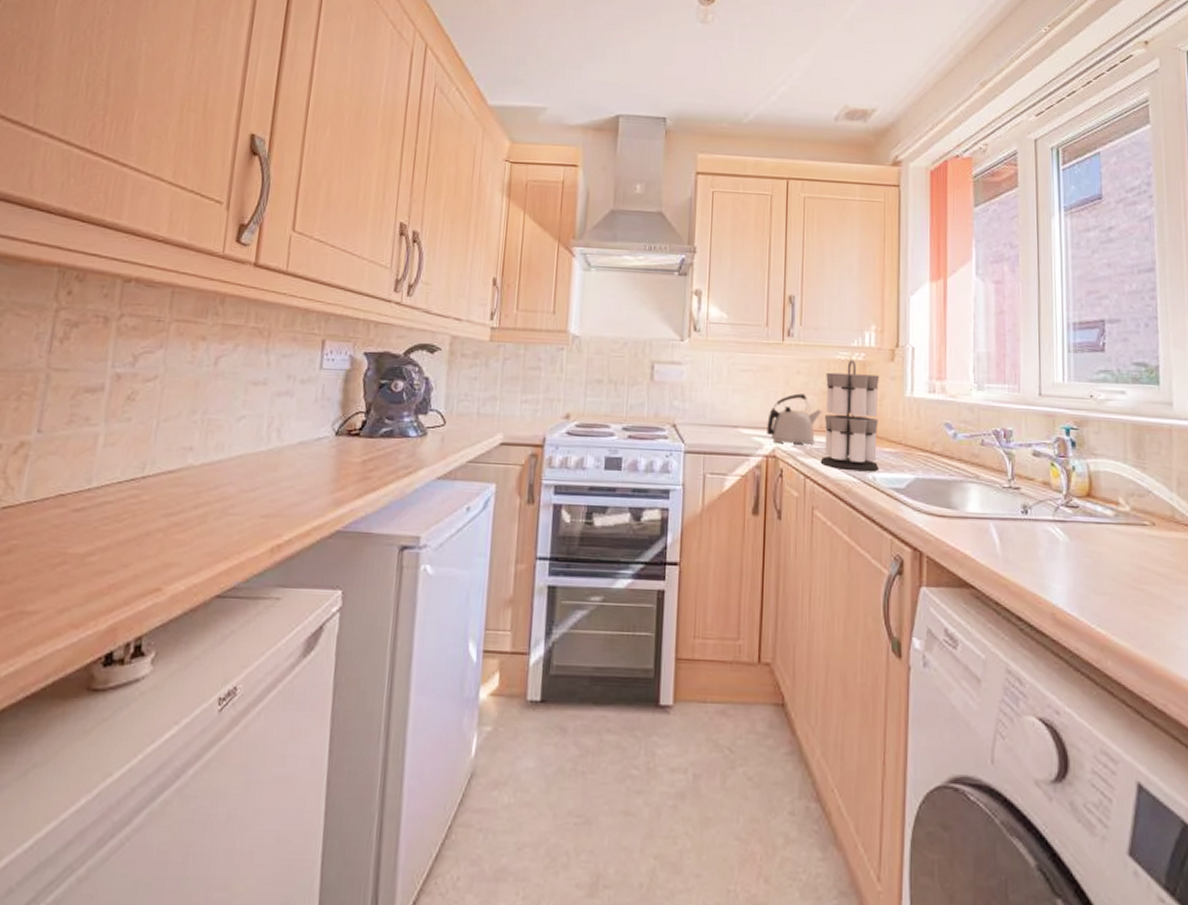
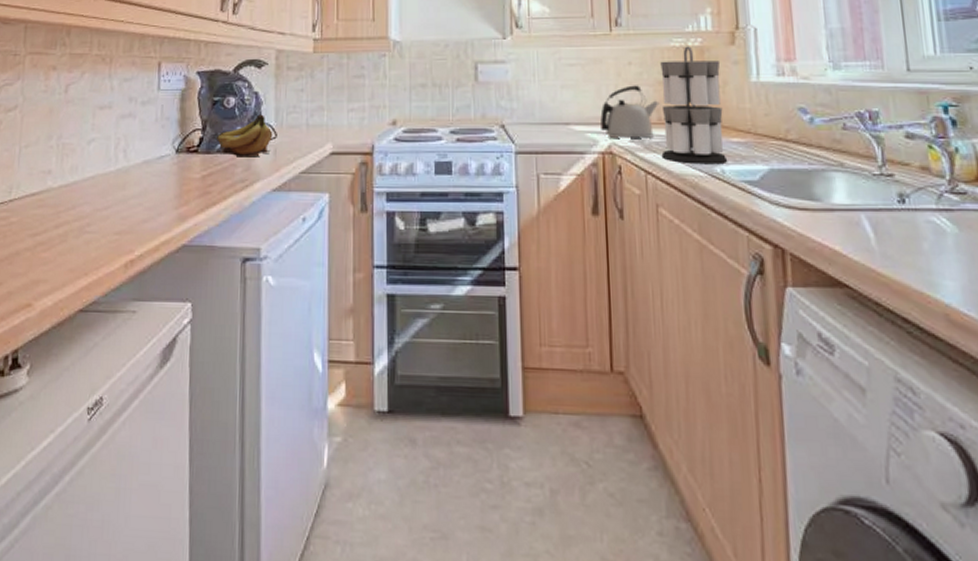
fruit: none [380,400,442,444] -> present [216,114,273,157]

